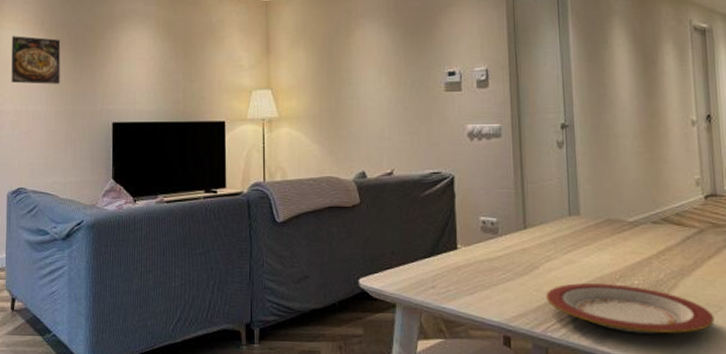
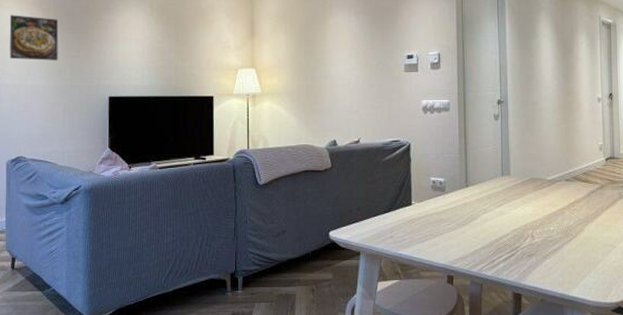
plate: present [545,283,715,334] -> none [481,230,609,270]

